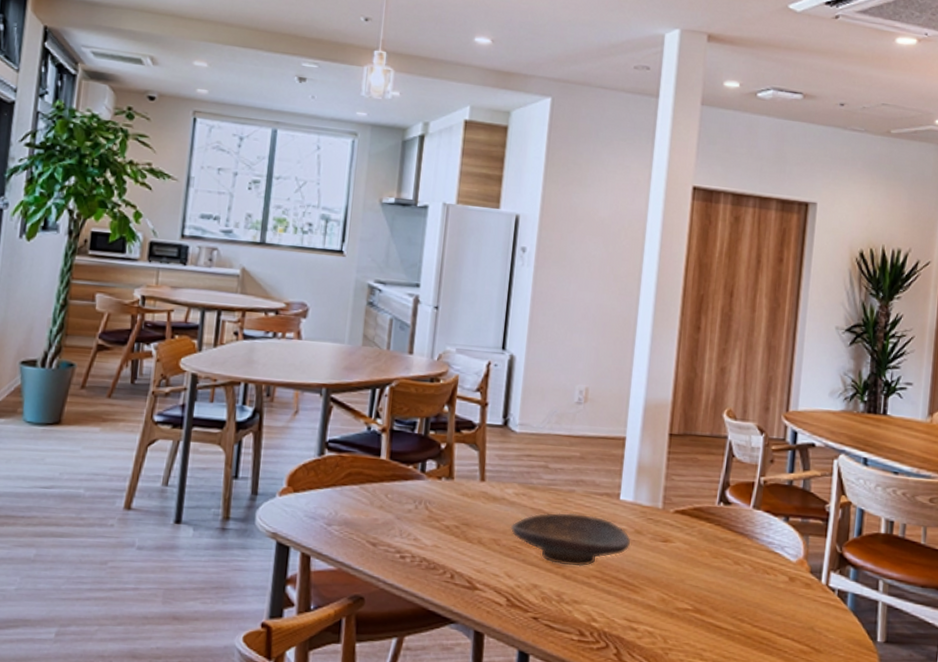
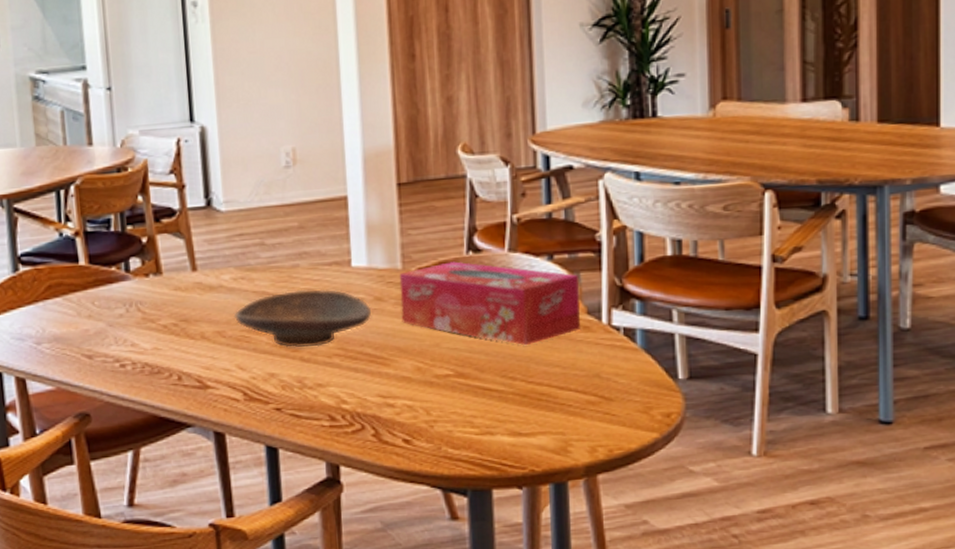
tissue box: none [655,509,808,593] -> present [399,261,580,346]

